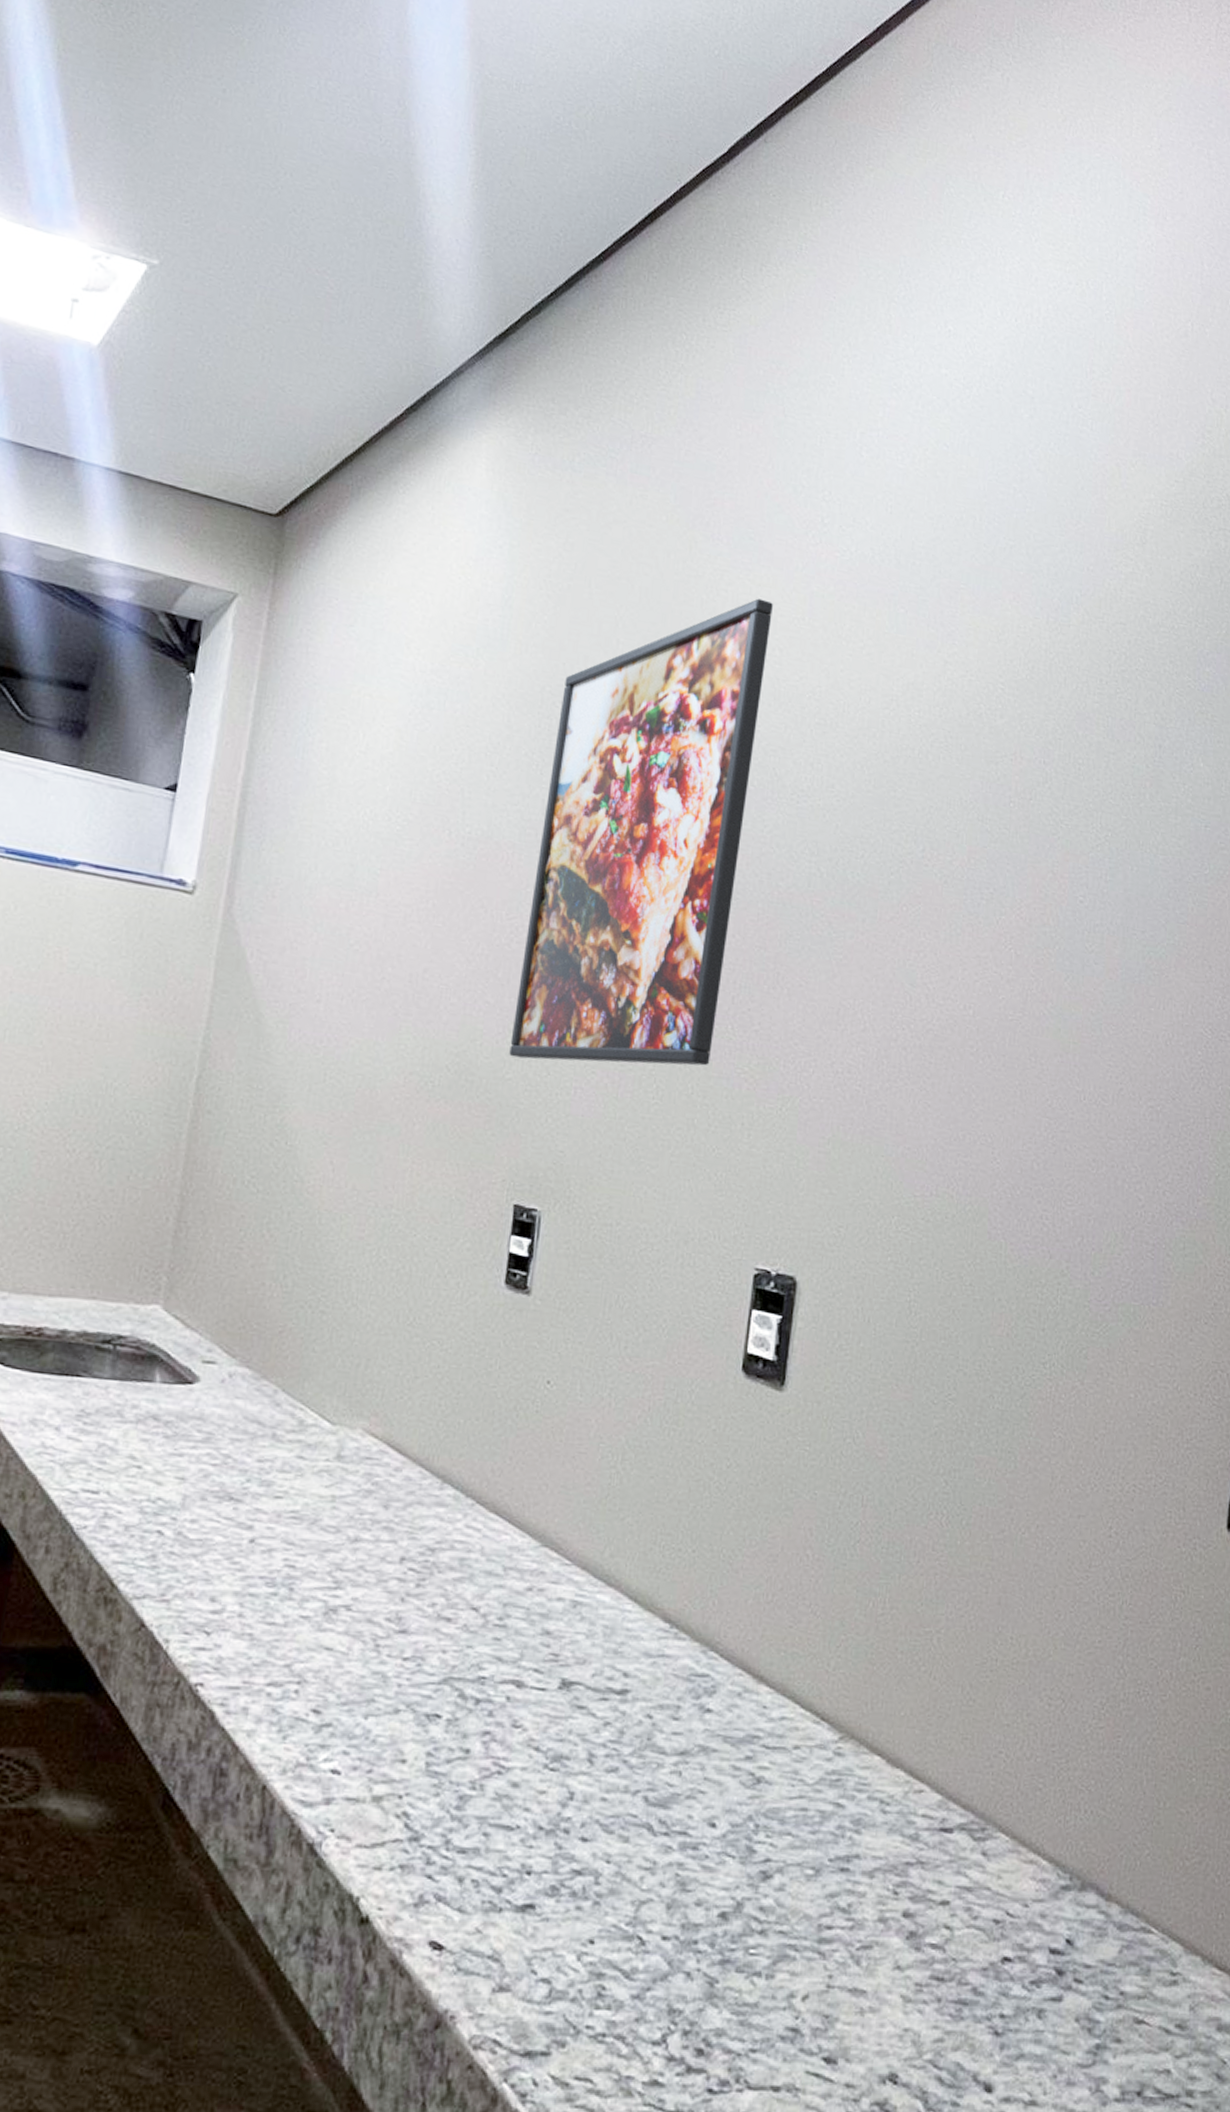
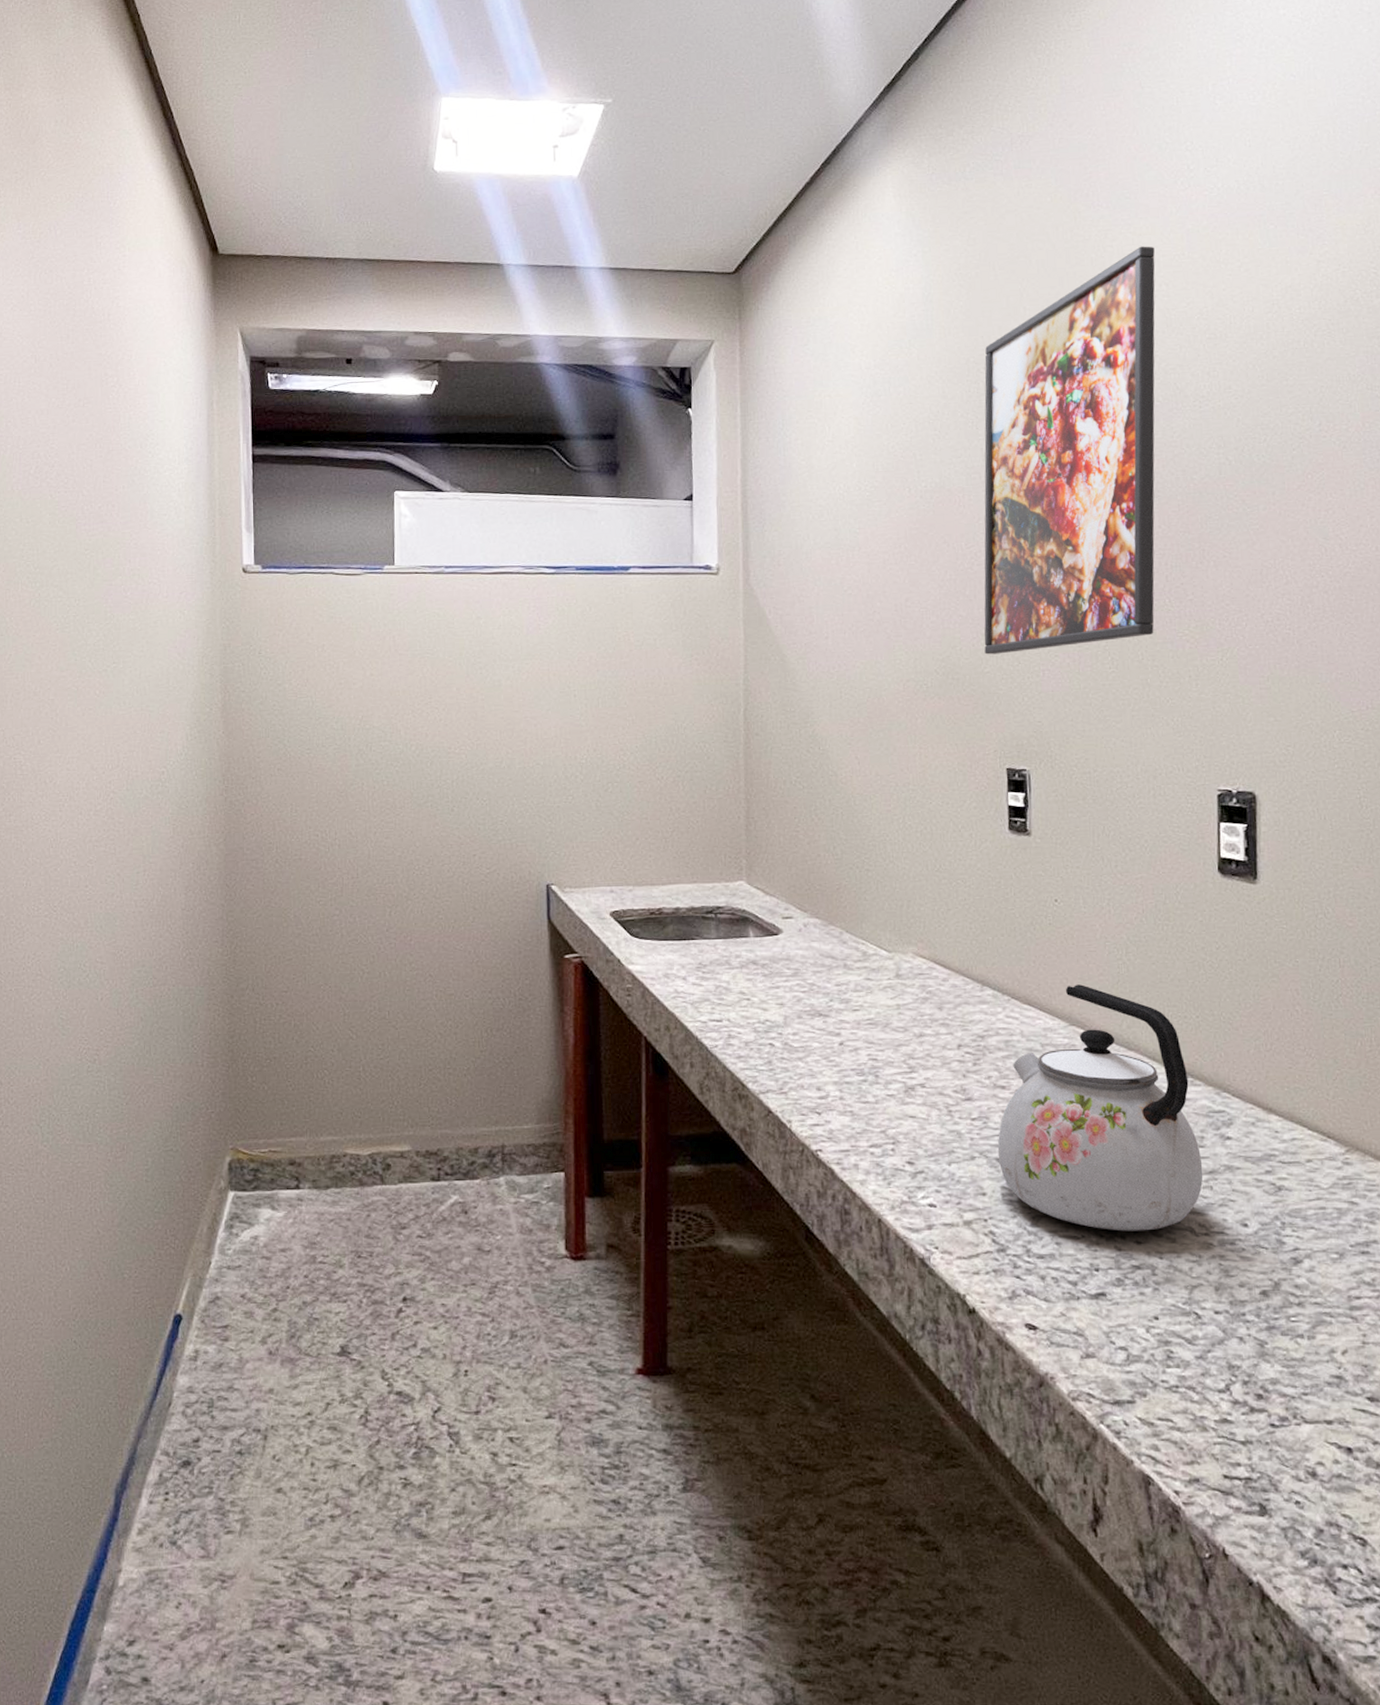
kettle: none [428,1494,674,1825] -> present [997,984,1203,1231]

